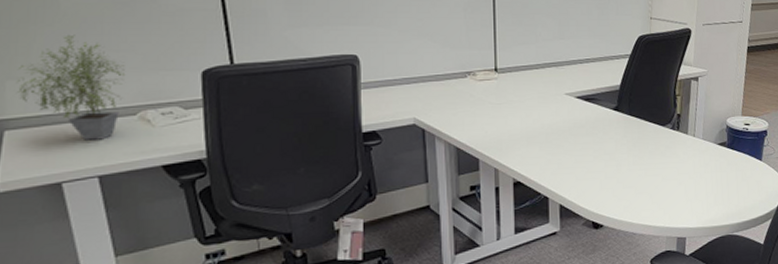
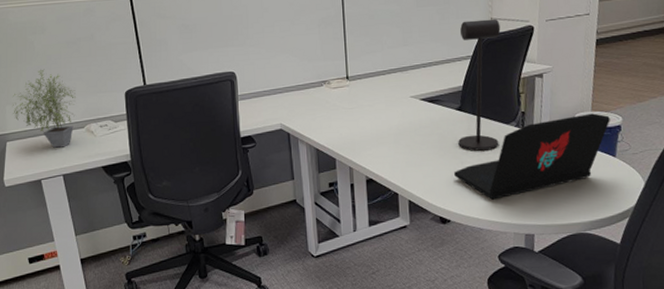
laptop: none [609,118,758,203] -> present [454,113,610,200]
desk lamp: none [614,18,660,153] -> present [458,19,501,151]

